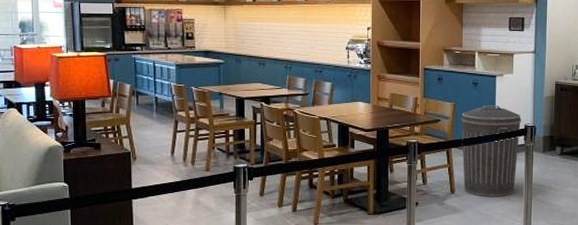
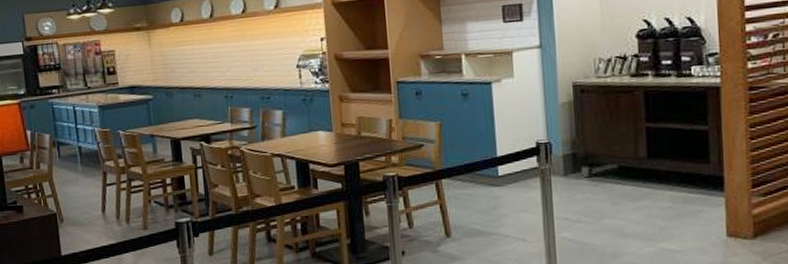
trash can: present [460,105,522,196] -> none [449,120,532,238]

